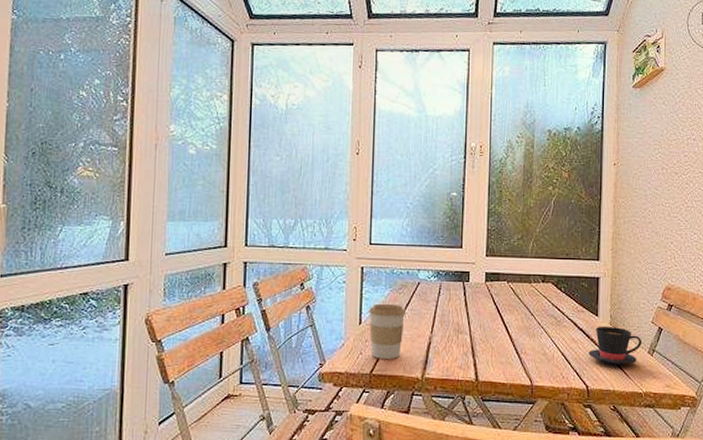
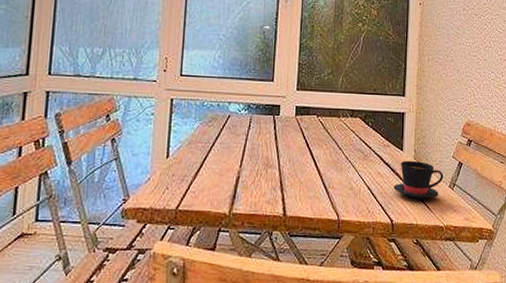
coffee cup: present [369,303,407,359] -> none [177,136,216,194]

